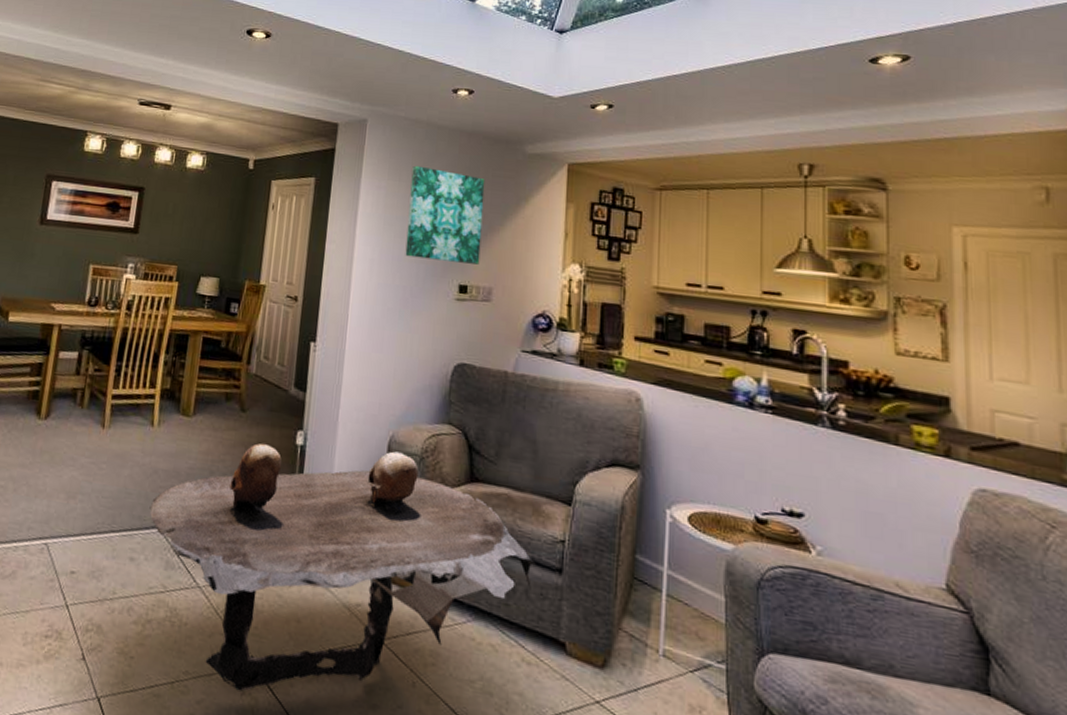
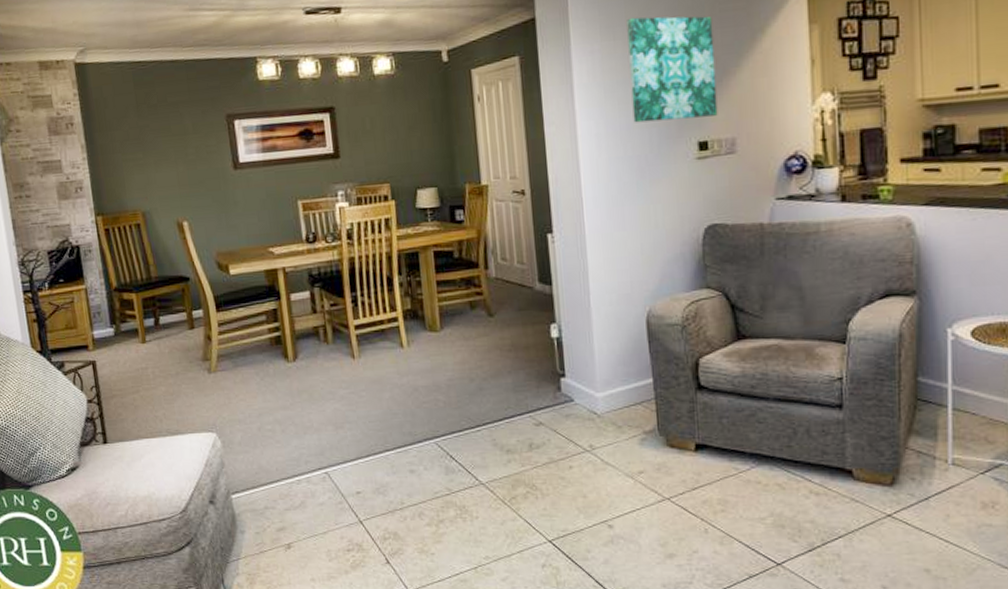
coffee table: present [149,443,536,692] -> none [417,325,815,564]

